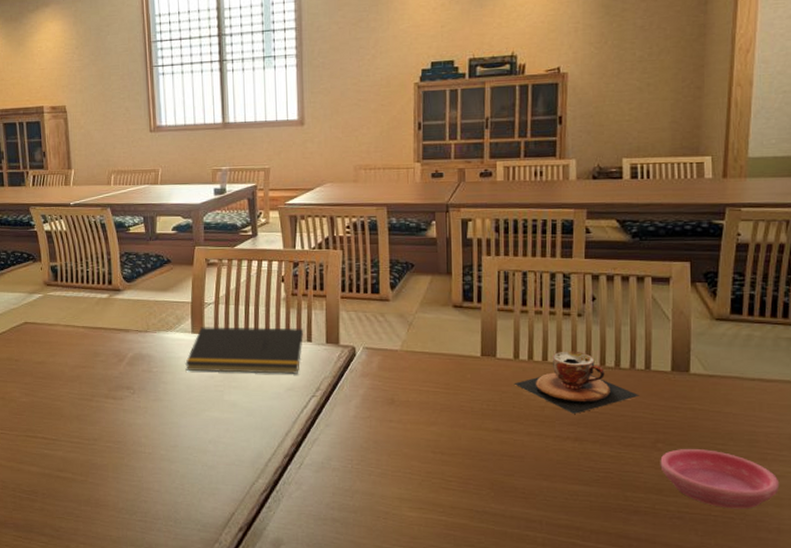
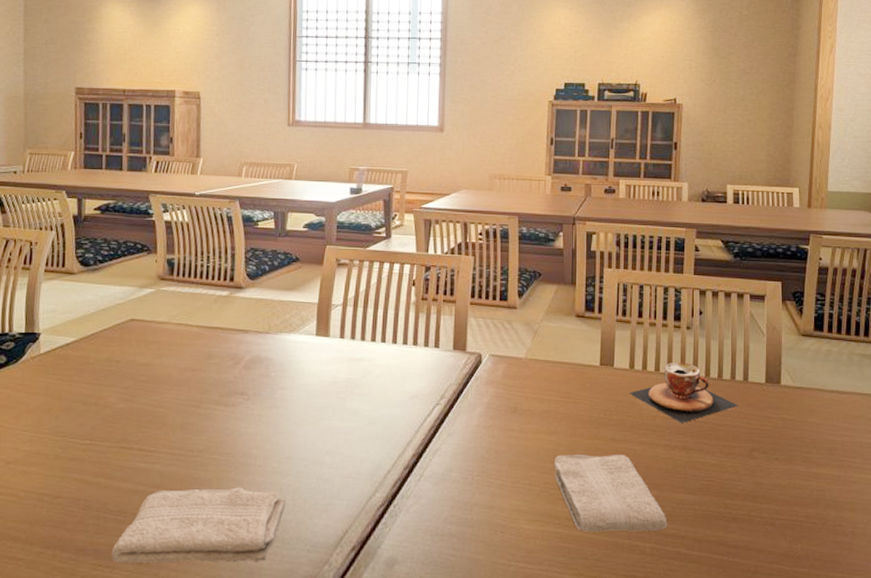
washcloth: none [28,472,176,539] -> present [111,487,286,563]
notepad: present [185,326,303,375] -> none [306,328,431,382]
washcloth: none [435,444,560,522] -> present [553,454,667,532]
saucer: present [660,449,780,509] -> none [755,457,854,514]

